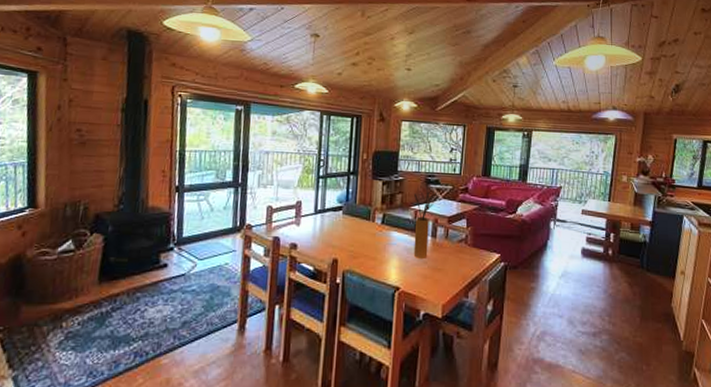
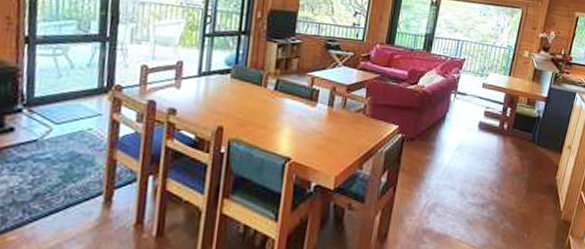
vase: present [413,181,441,260] -> none [308,46,341,129]

